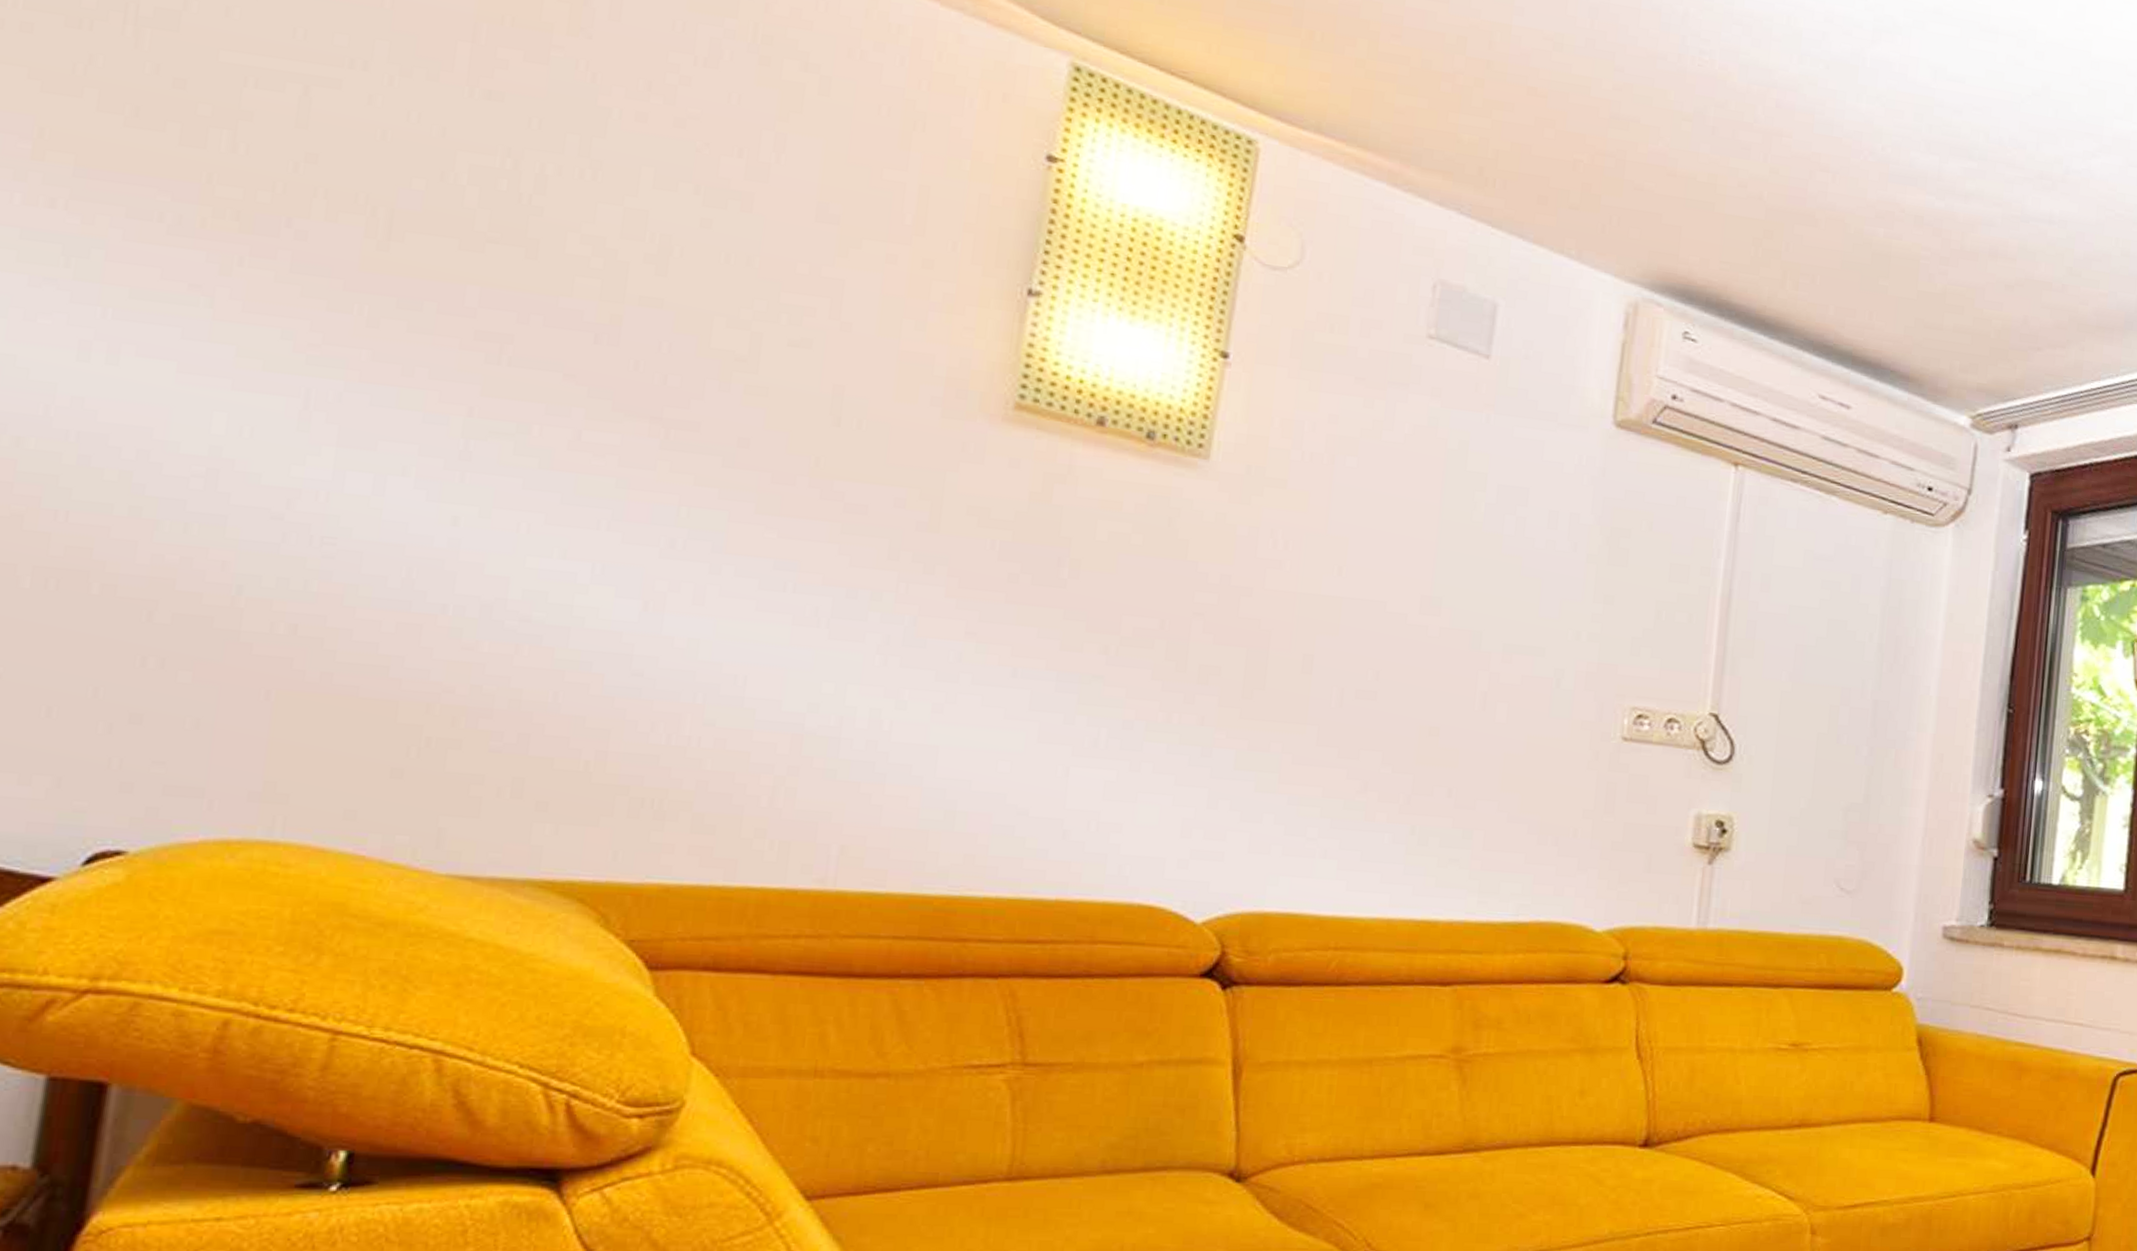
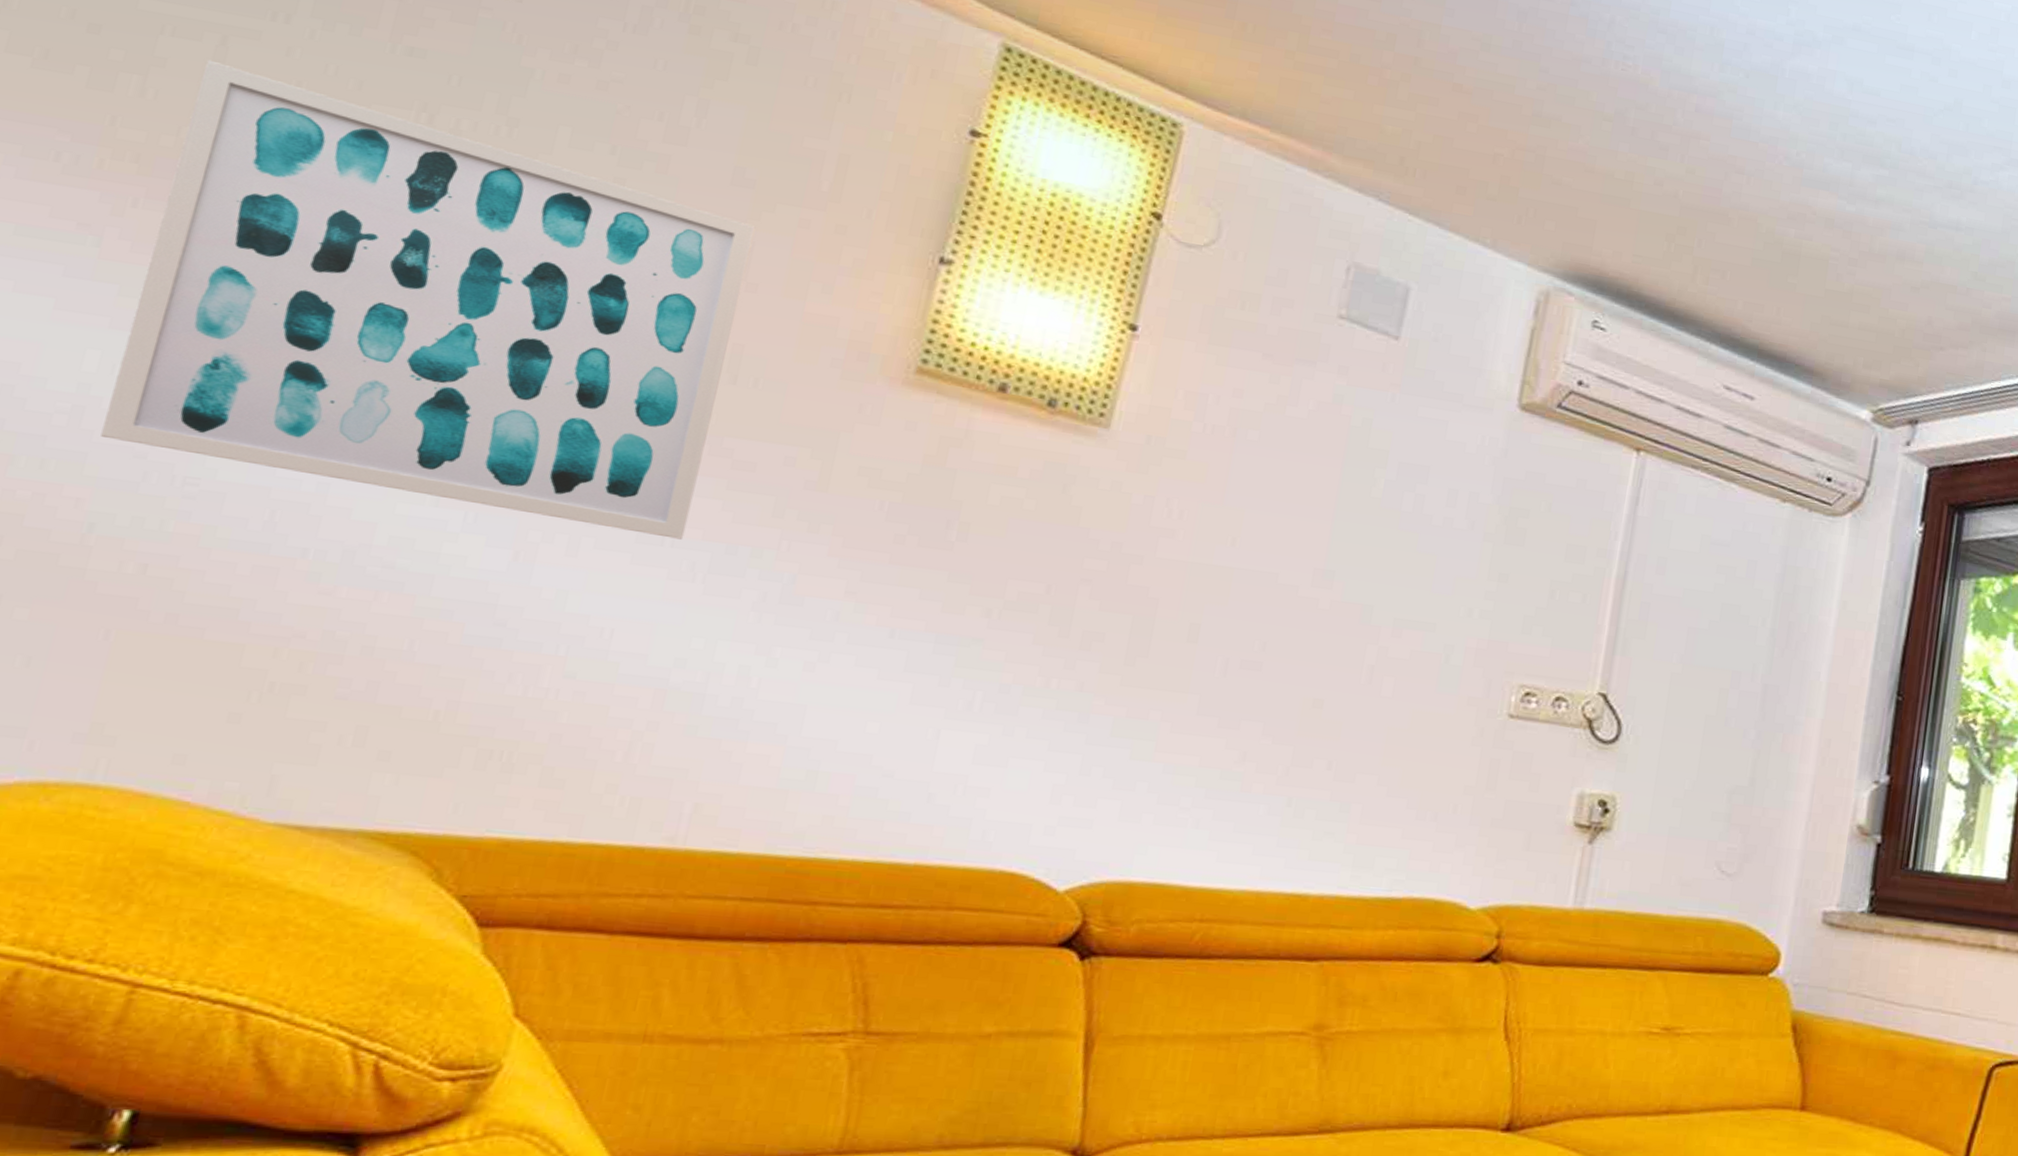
wall art: none [237,111,844,585] -> present [101,59,756,540]

